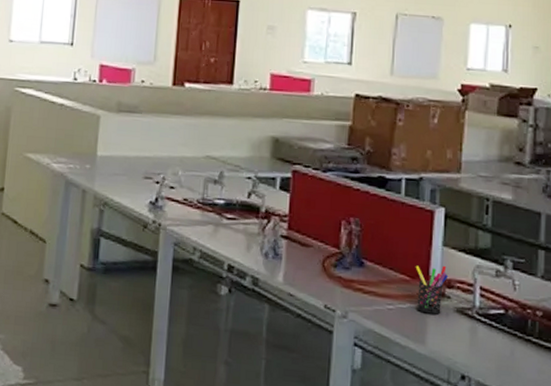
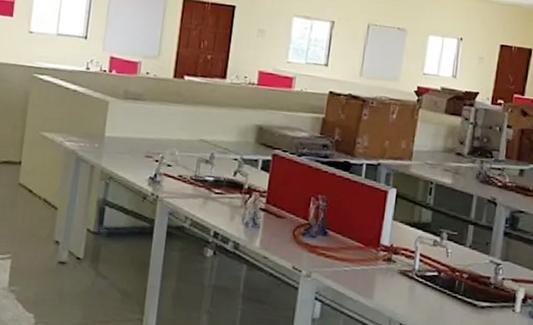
pen holder: present [415,265,449,315] -> none [368,235,396,275]

